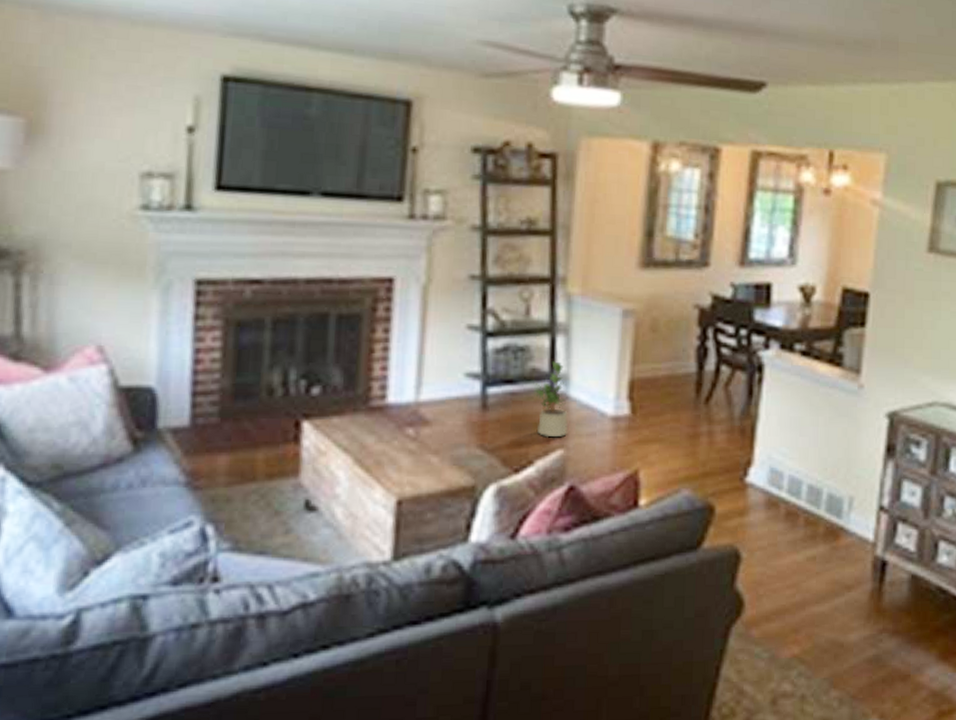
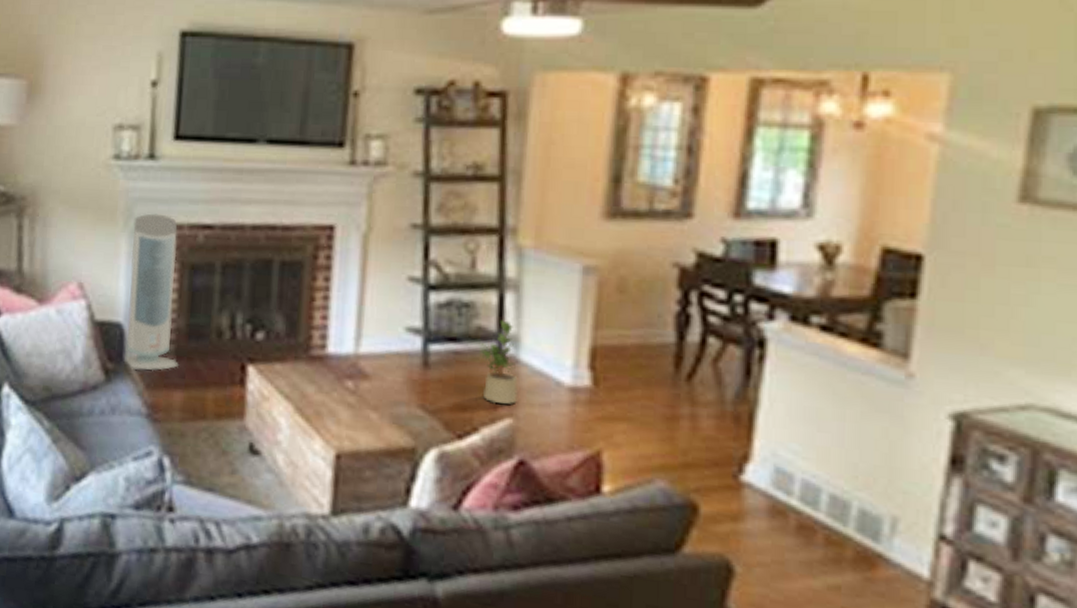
air purifier: none [159,268,223,438] -> present [126,213,179,371]

